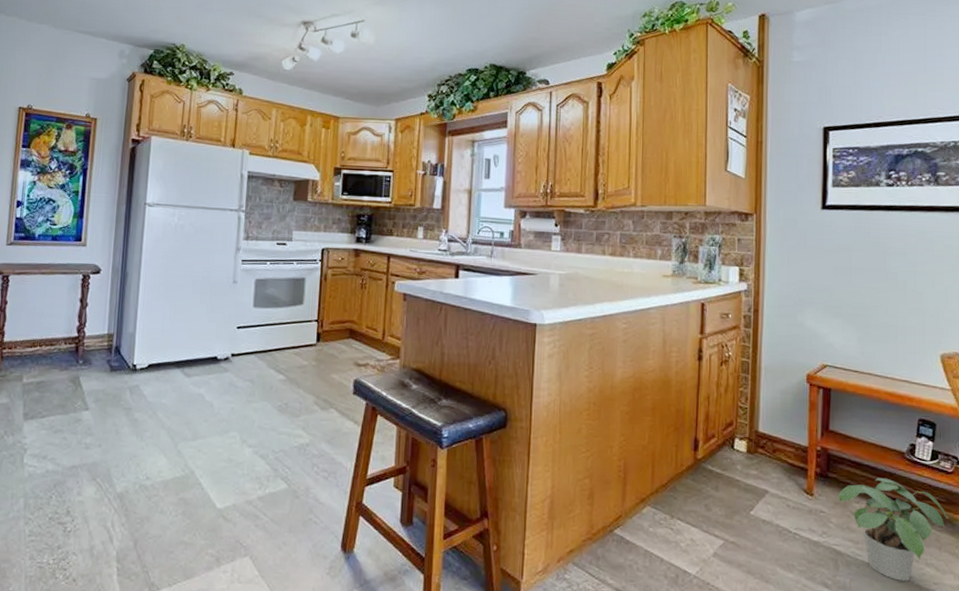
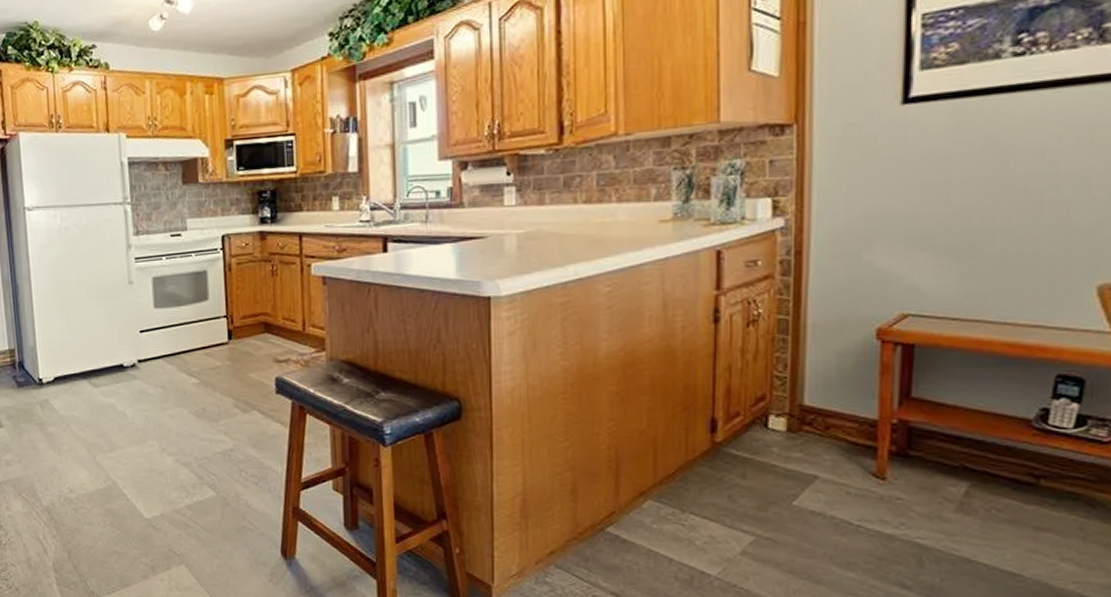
potted plant: present [838,477,949,581] -> none [924,453,1101,580]

